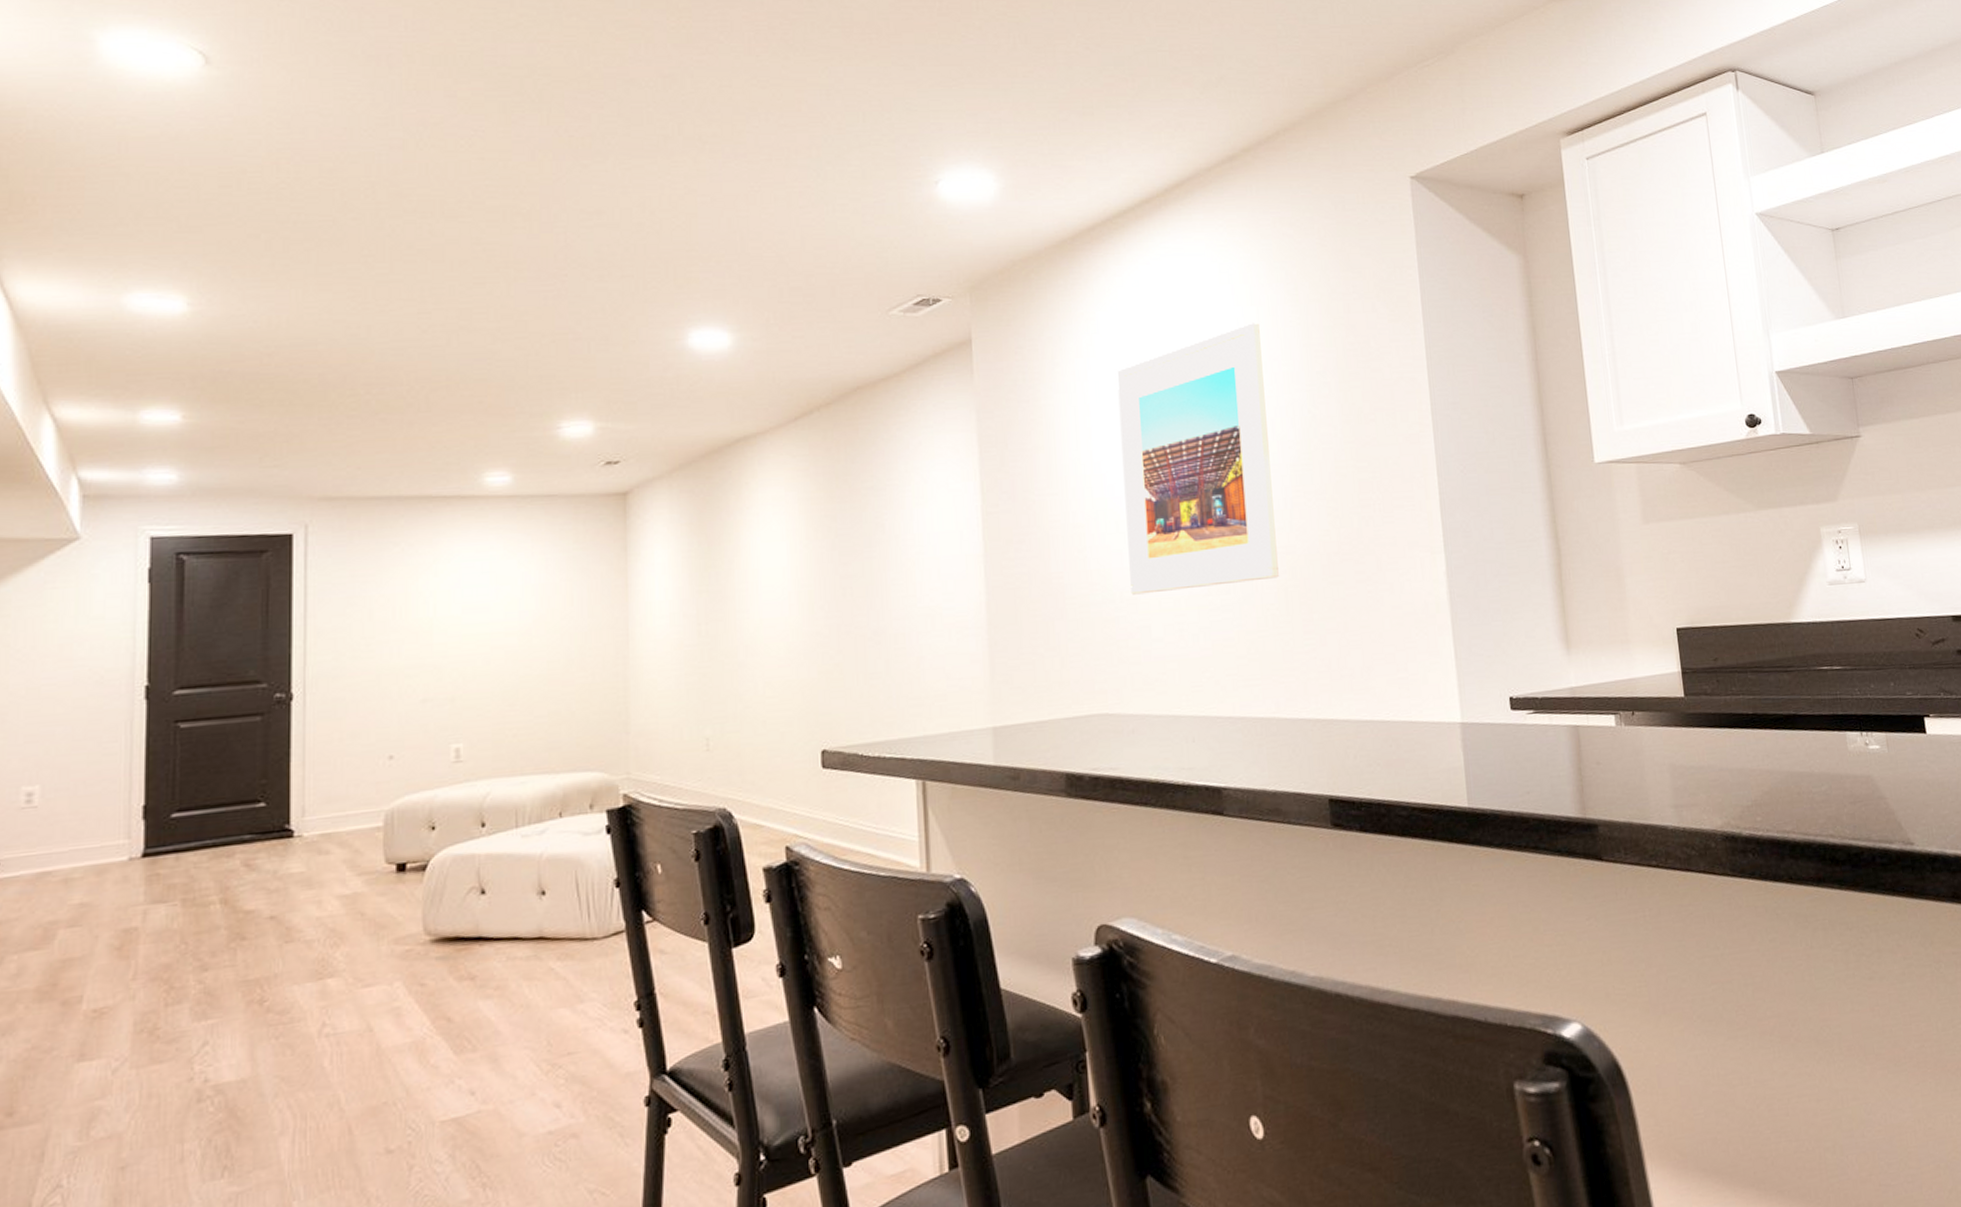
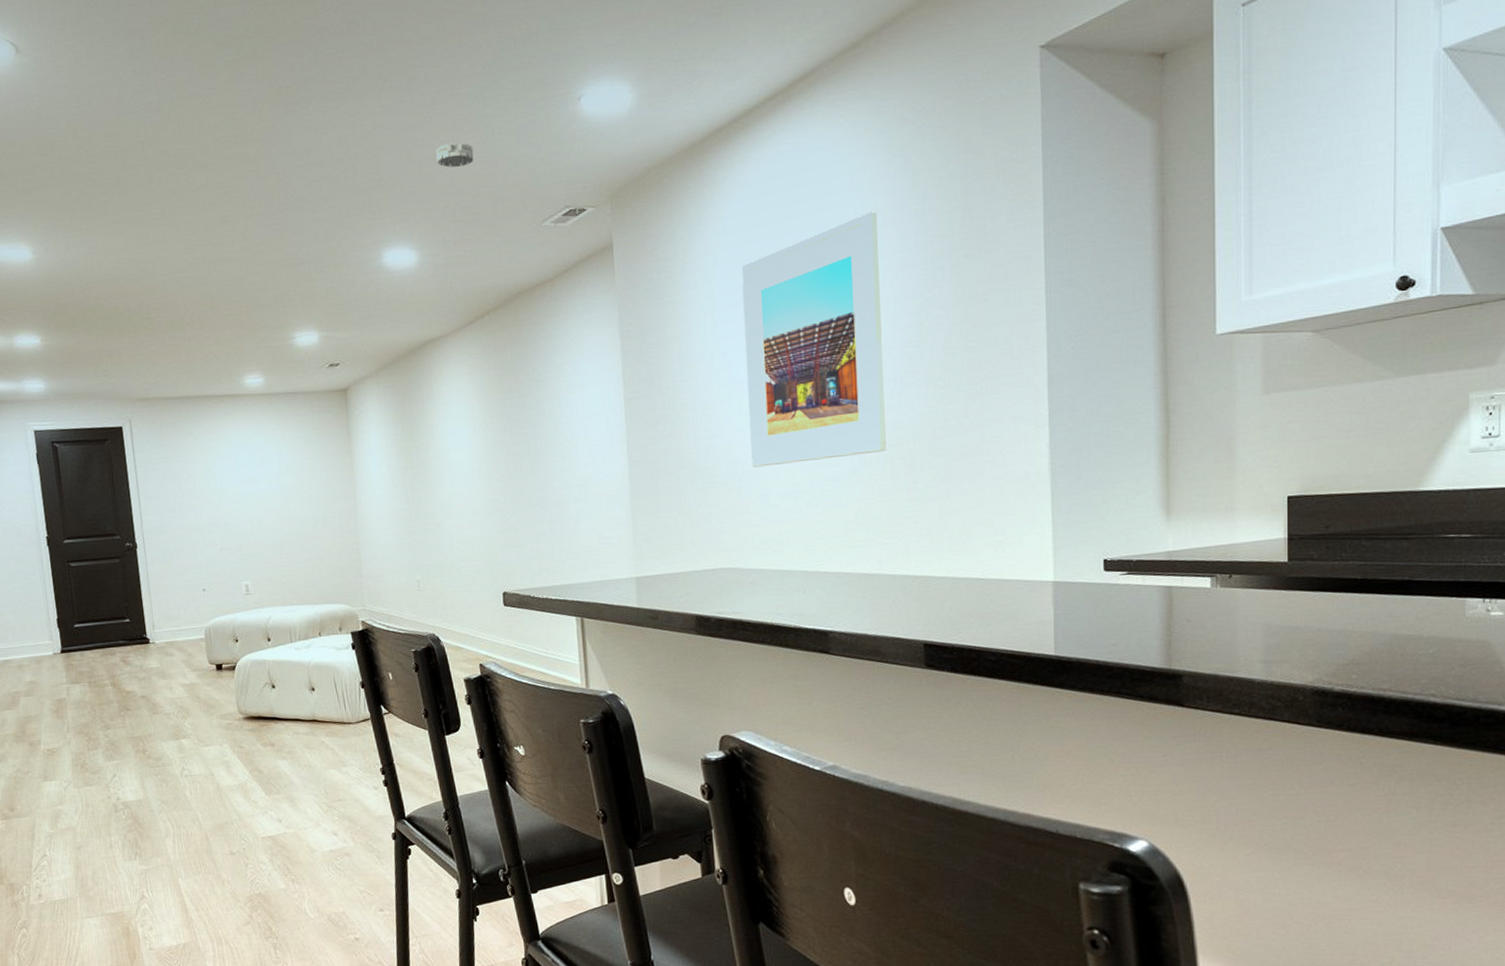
smoke detector: none [763,216,810,243] -> present [436,142,474,168]

